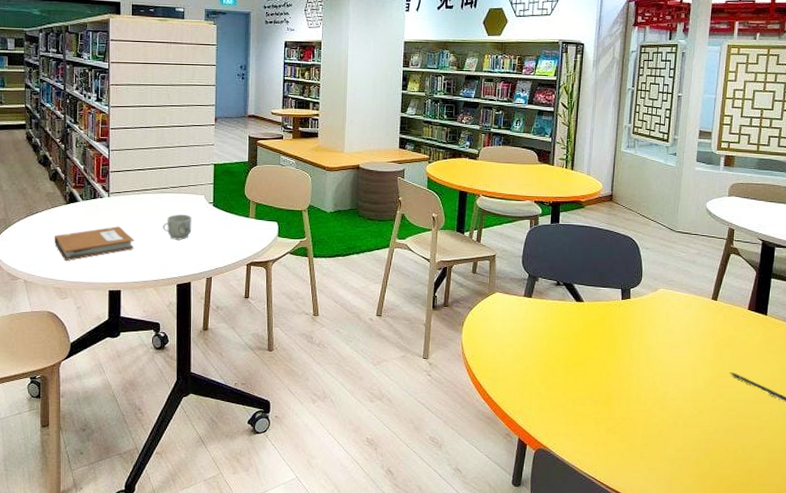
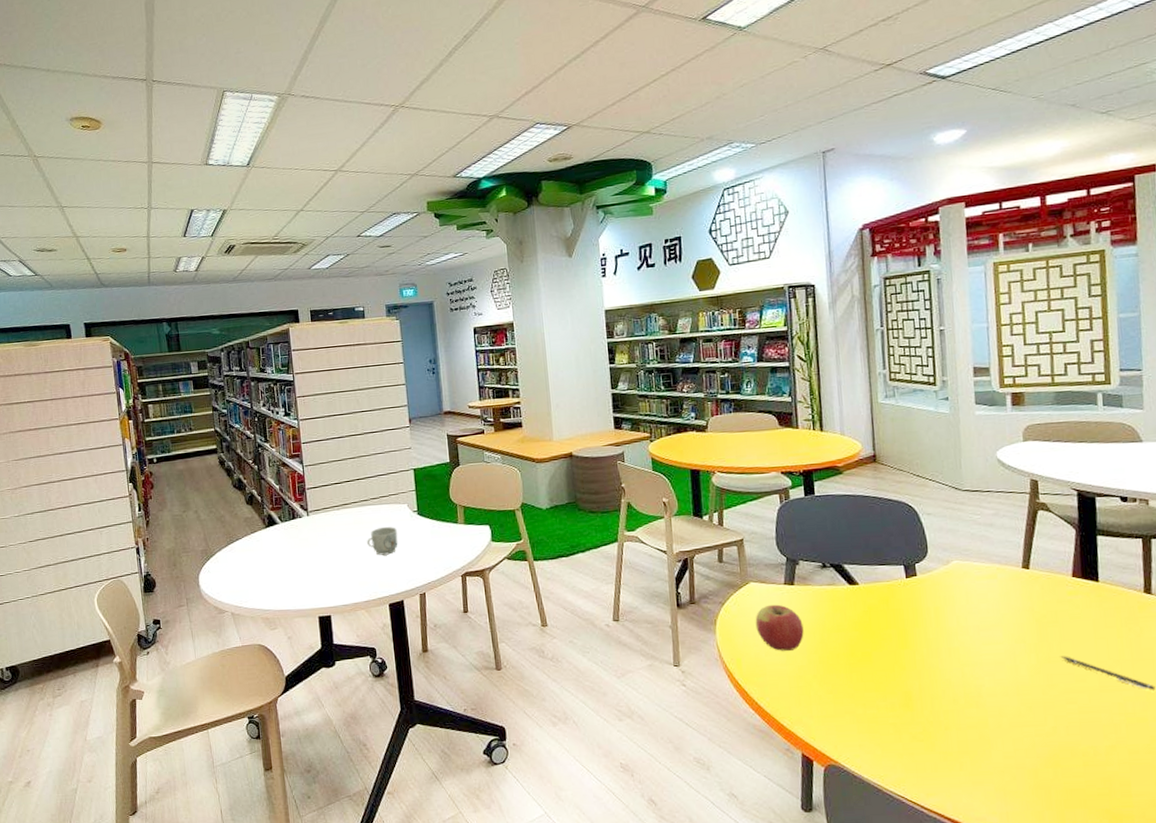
notebook: present [55,226,134,261] -> none [257,546,340,589]
apple: none [495,312,535,352] -> present [755,604,804,651]

